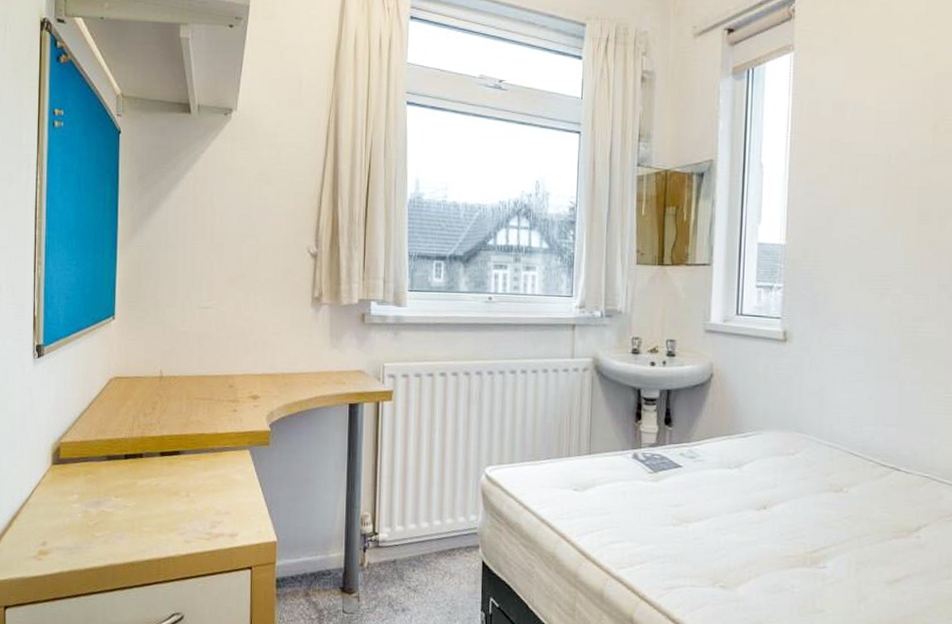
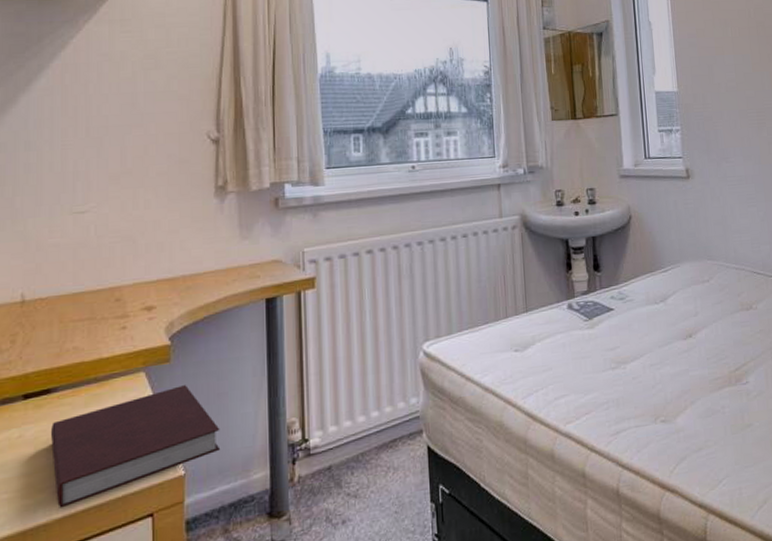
notebook: none [178,467,306,547] -> present [50,385,221,508]

